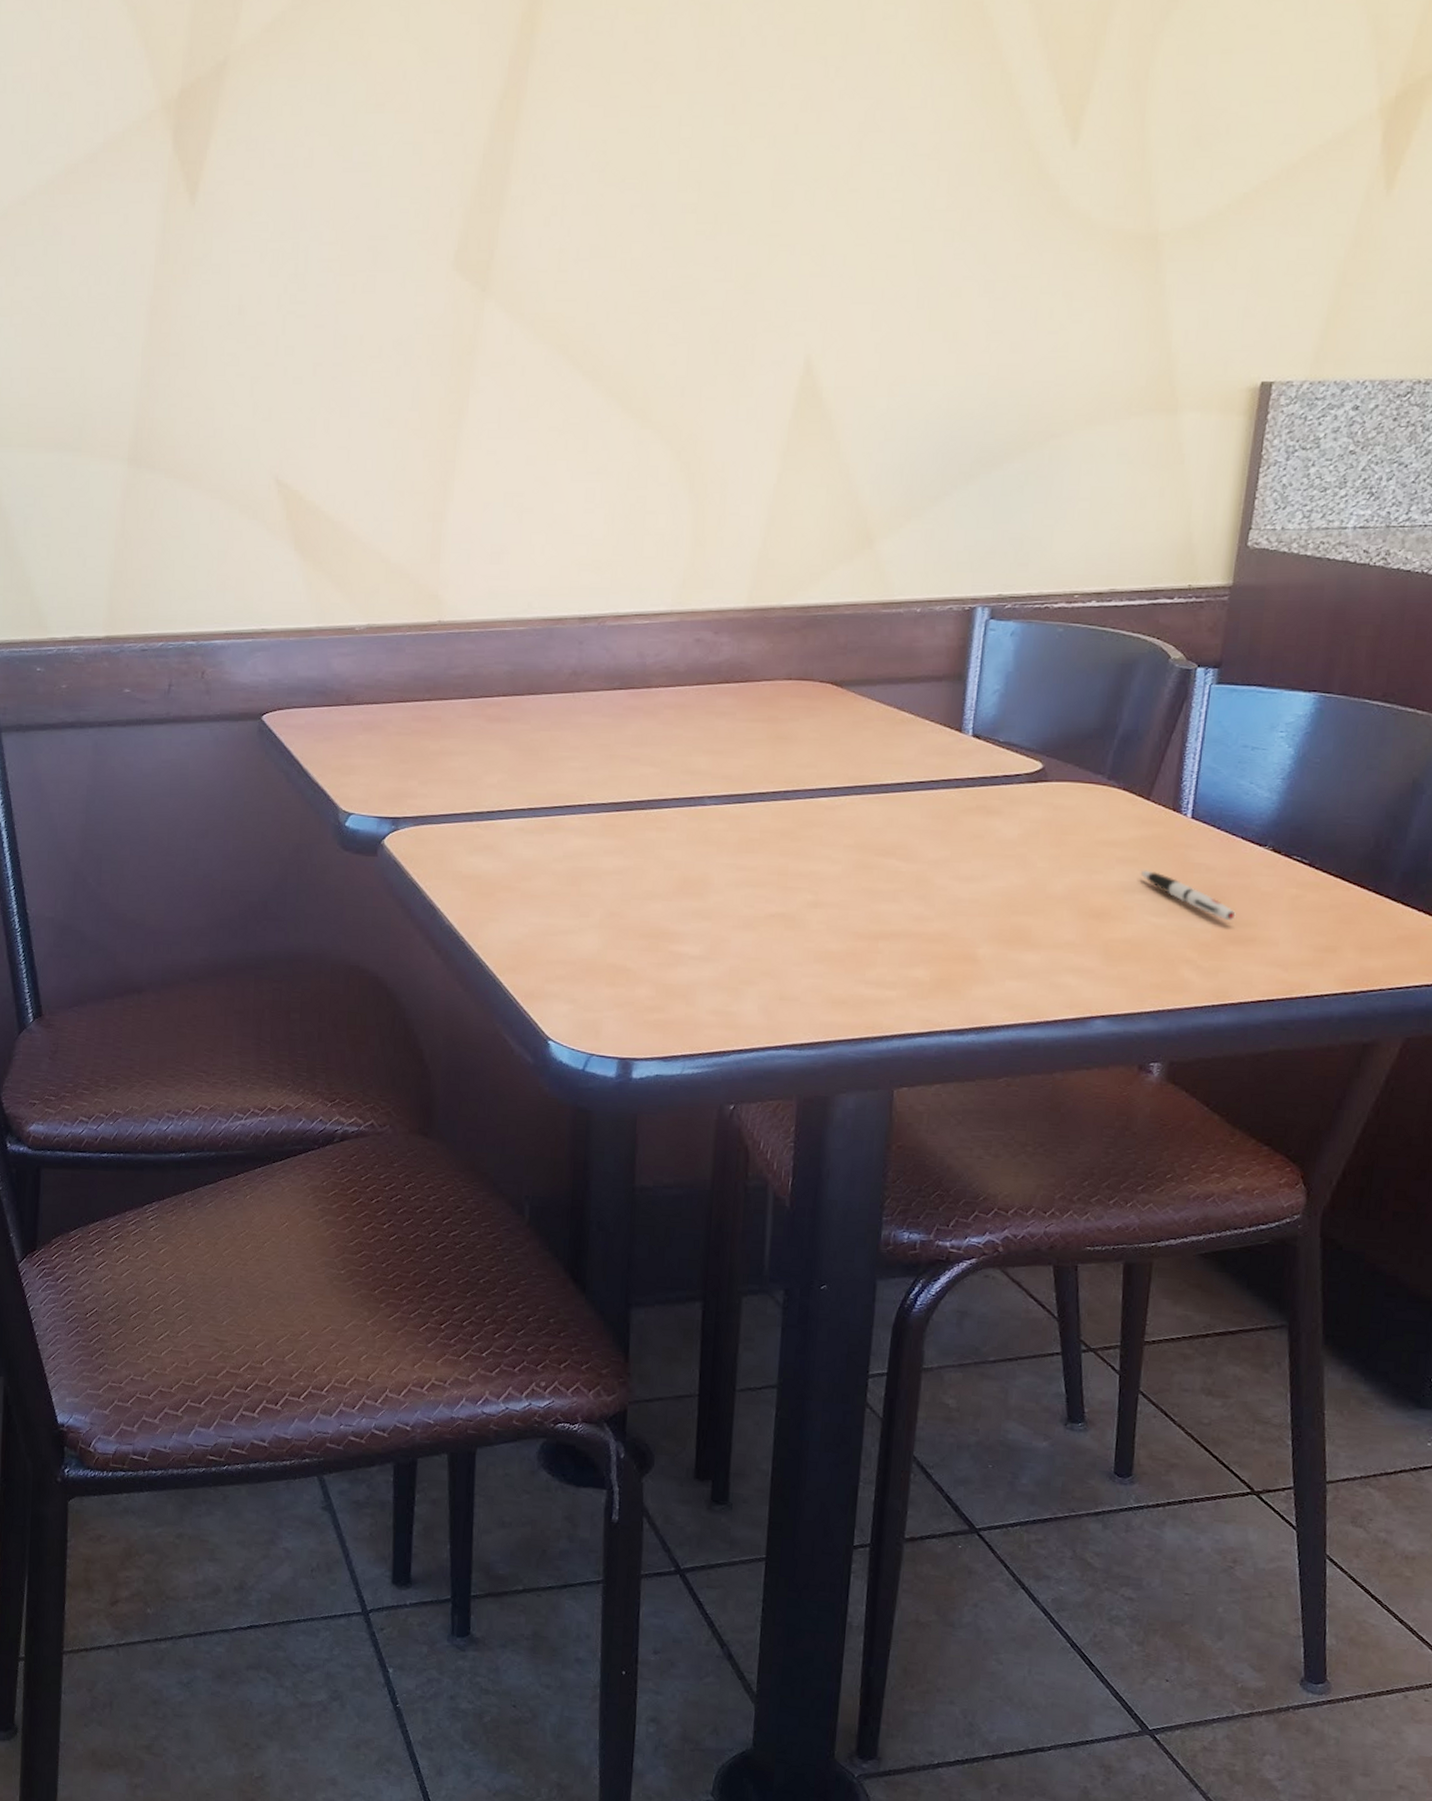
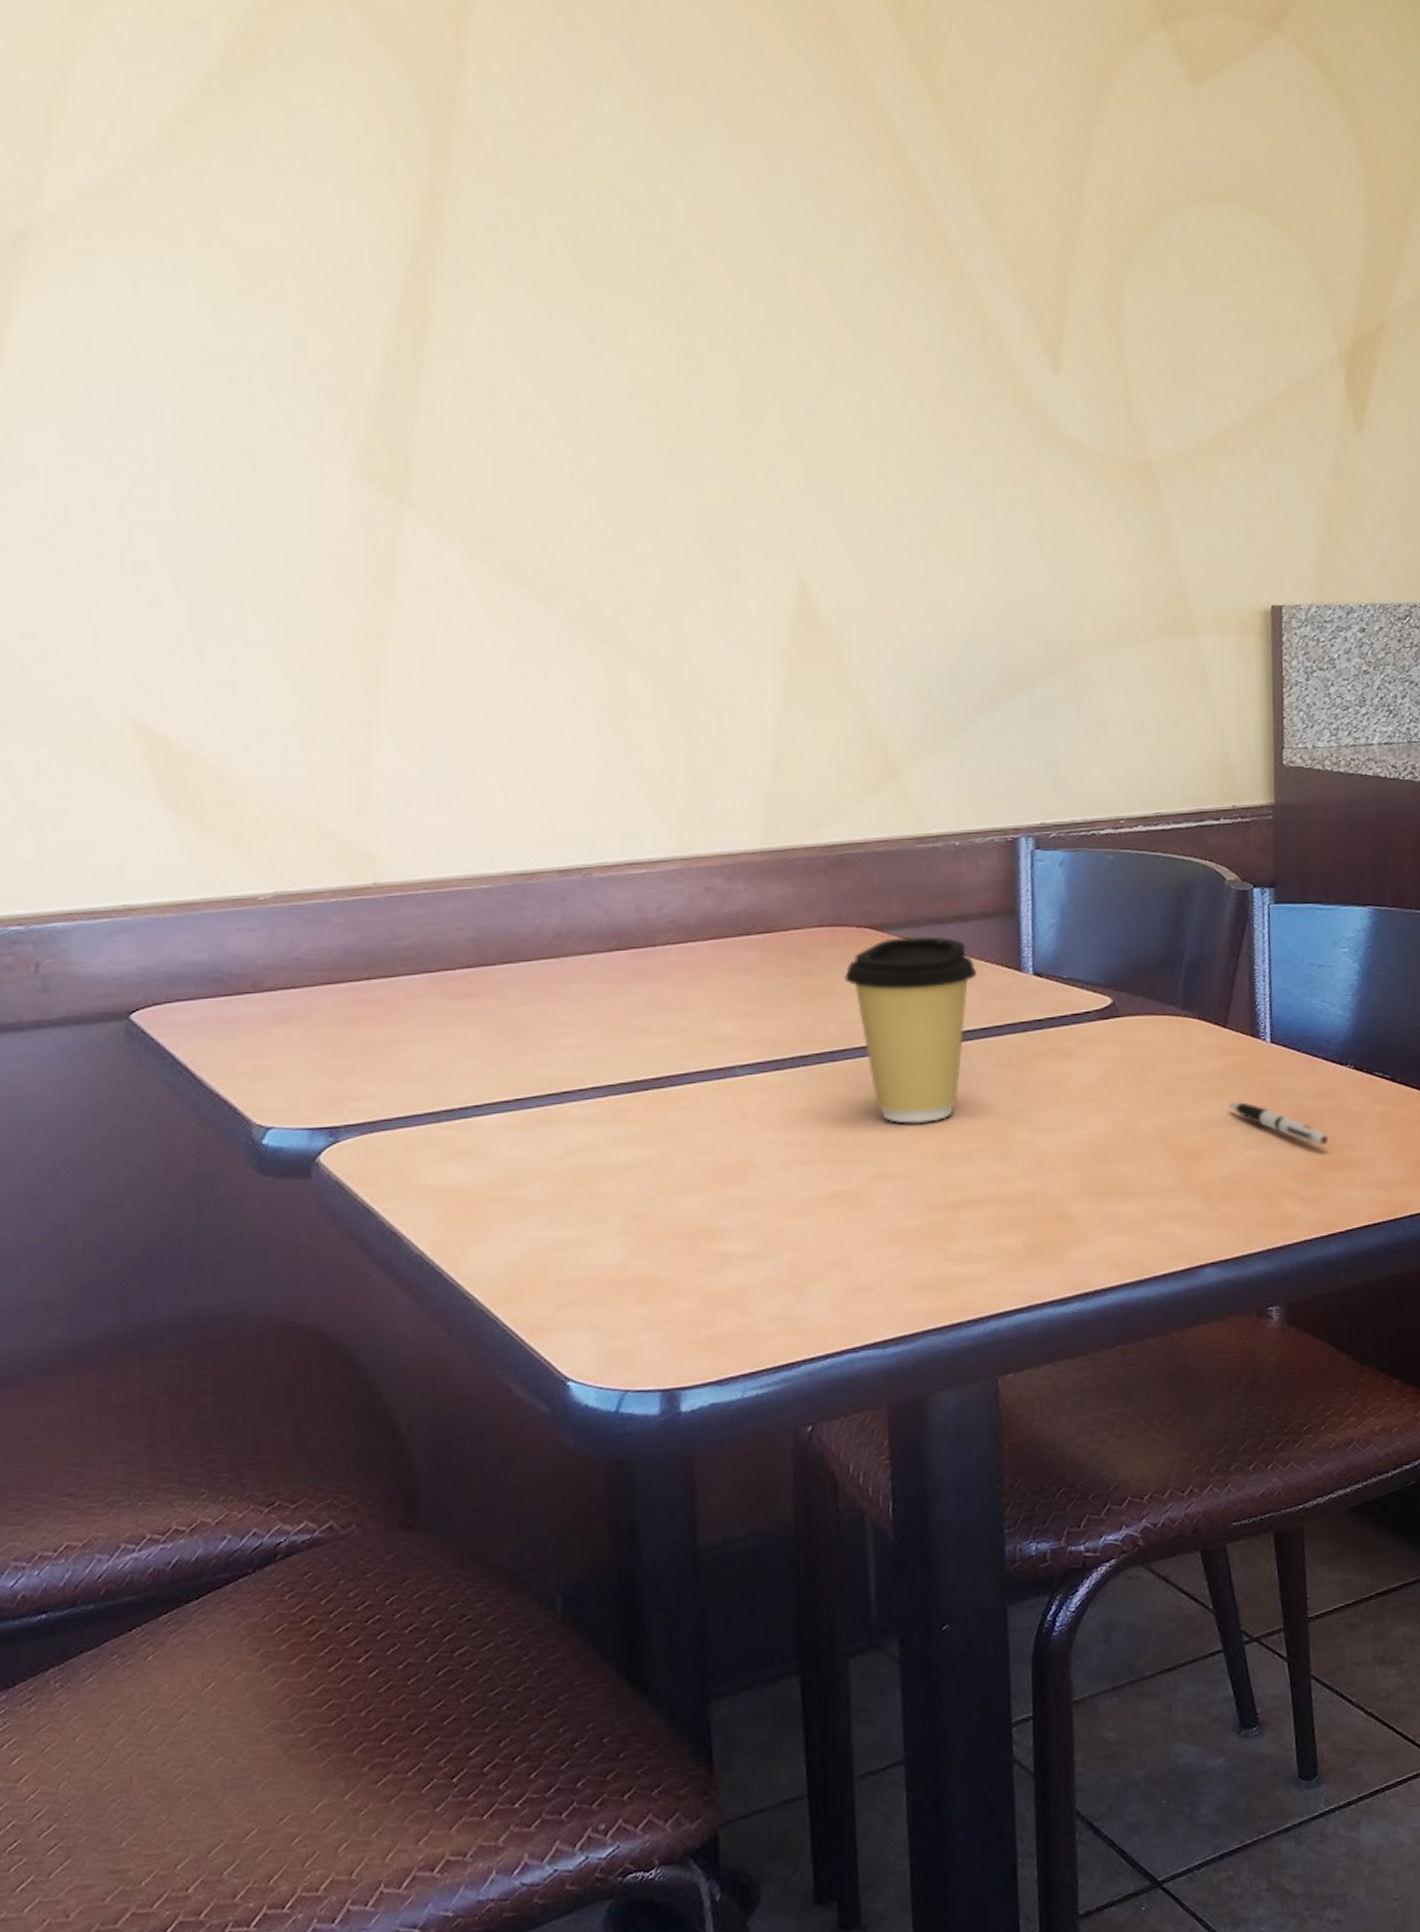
coffee cup: none [804,694,922,861] -> present [844,936,978,1124]

